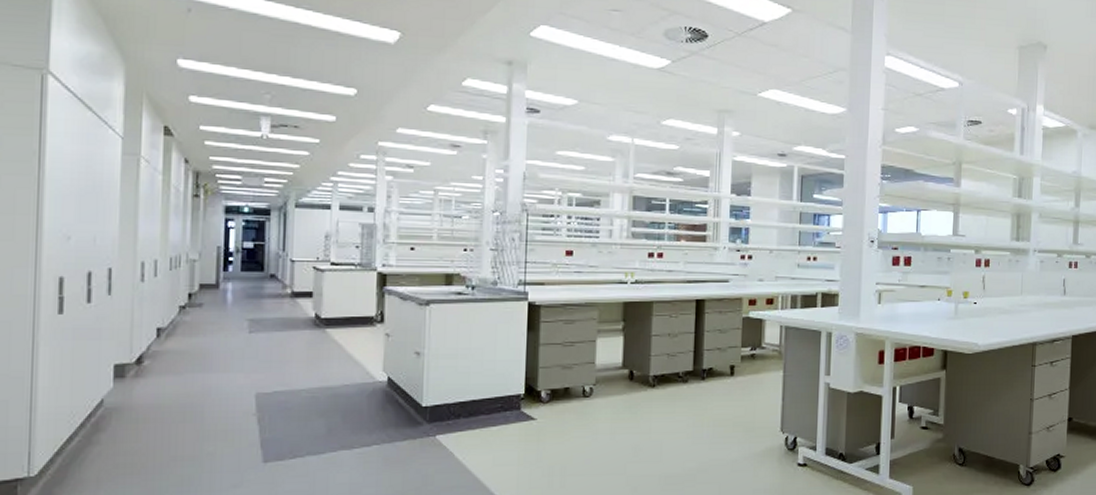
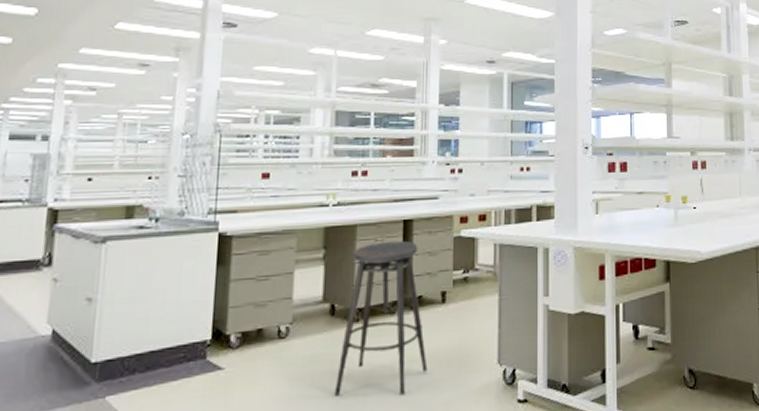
stool: none [633,318,717,452] -> present [334,240,428,396]

